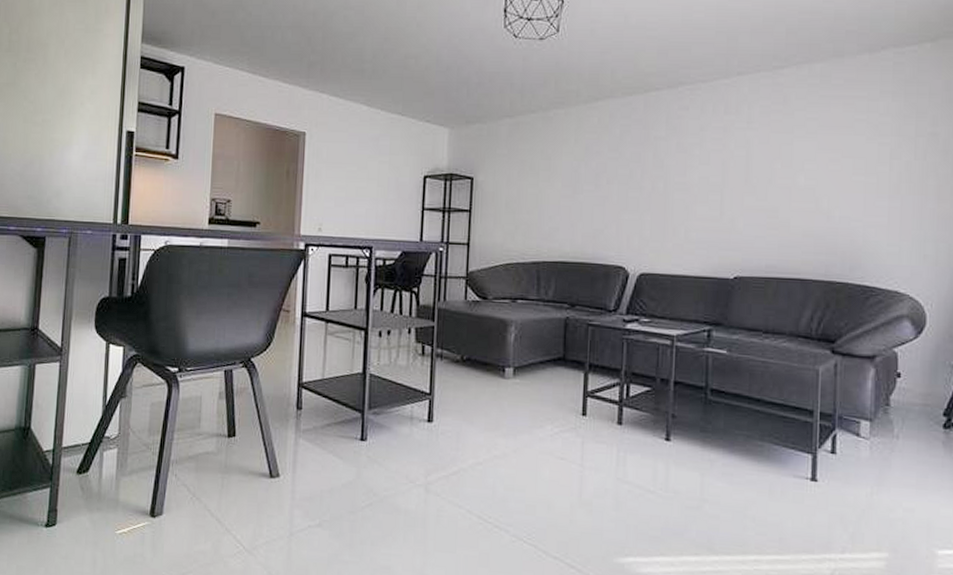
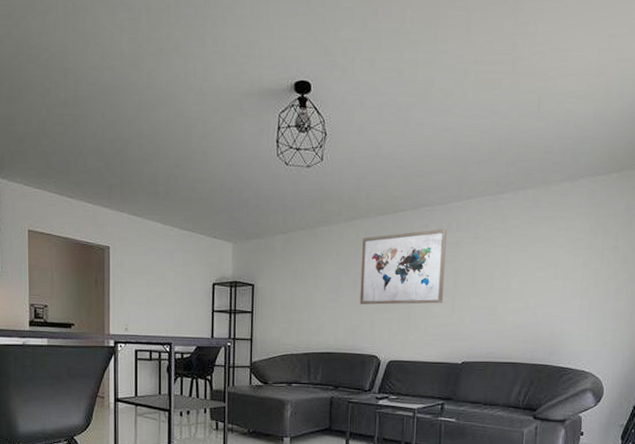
wall art: none [603,111,712,204] -> present [360,228,447,305]

